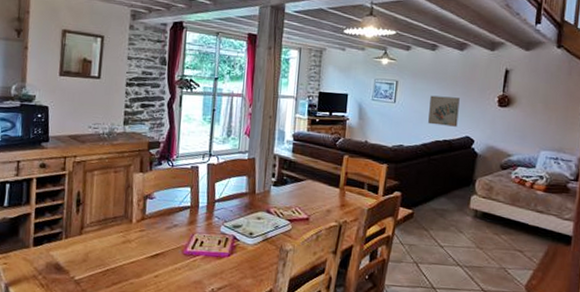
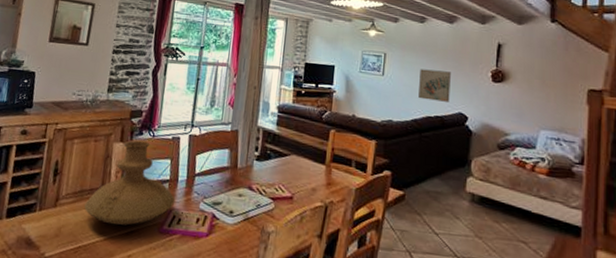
vase: none [109,170,197,249] -> present [84,140,176,226]

